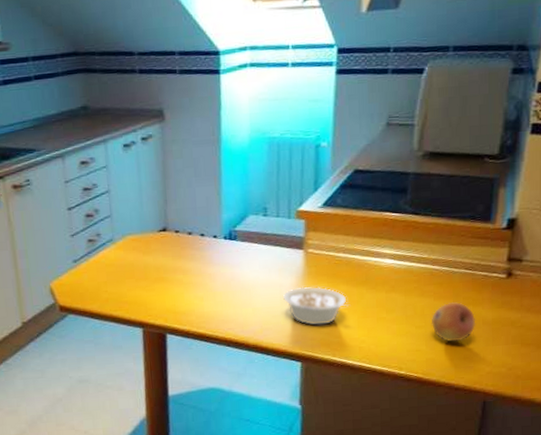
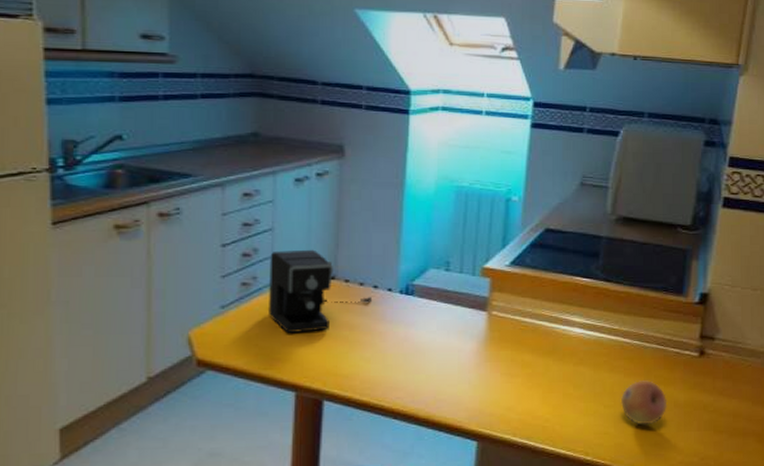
coffee maker: none [109,206,201,280] -> present [269,249,373,334]
legume: present [283,286,350,325] -> none [462,353,534,399]

